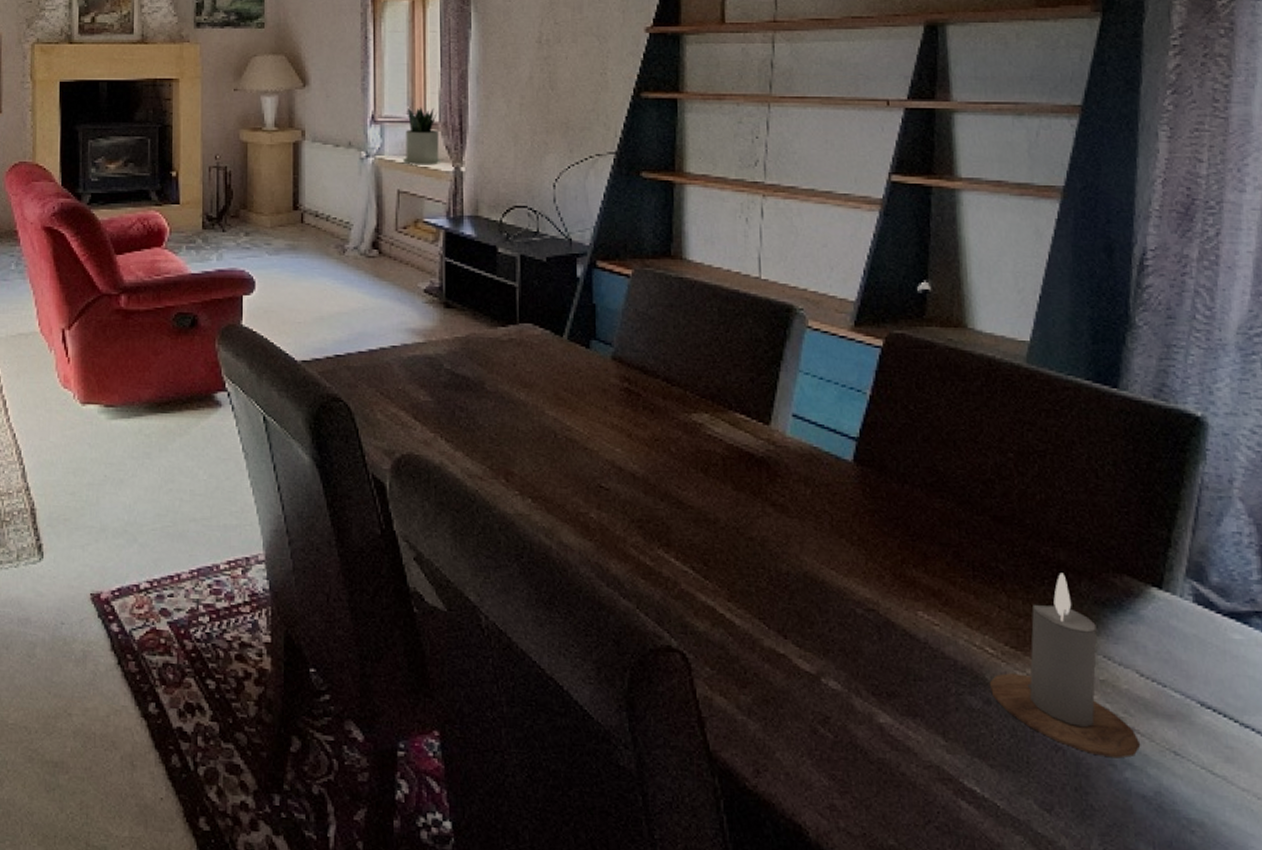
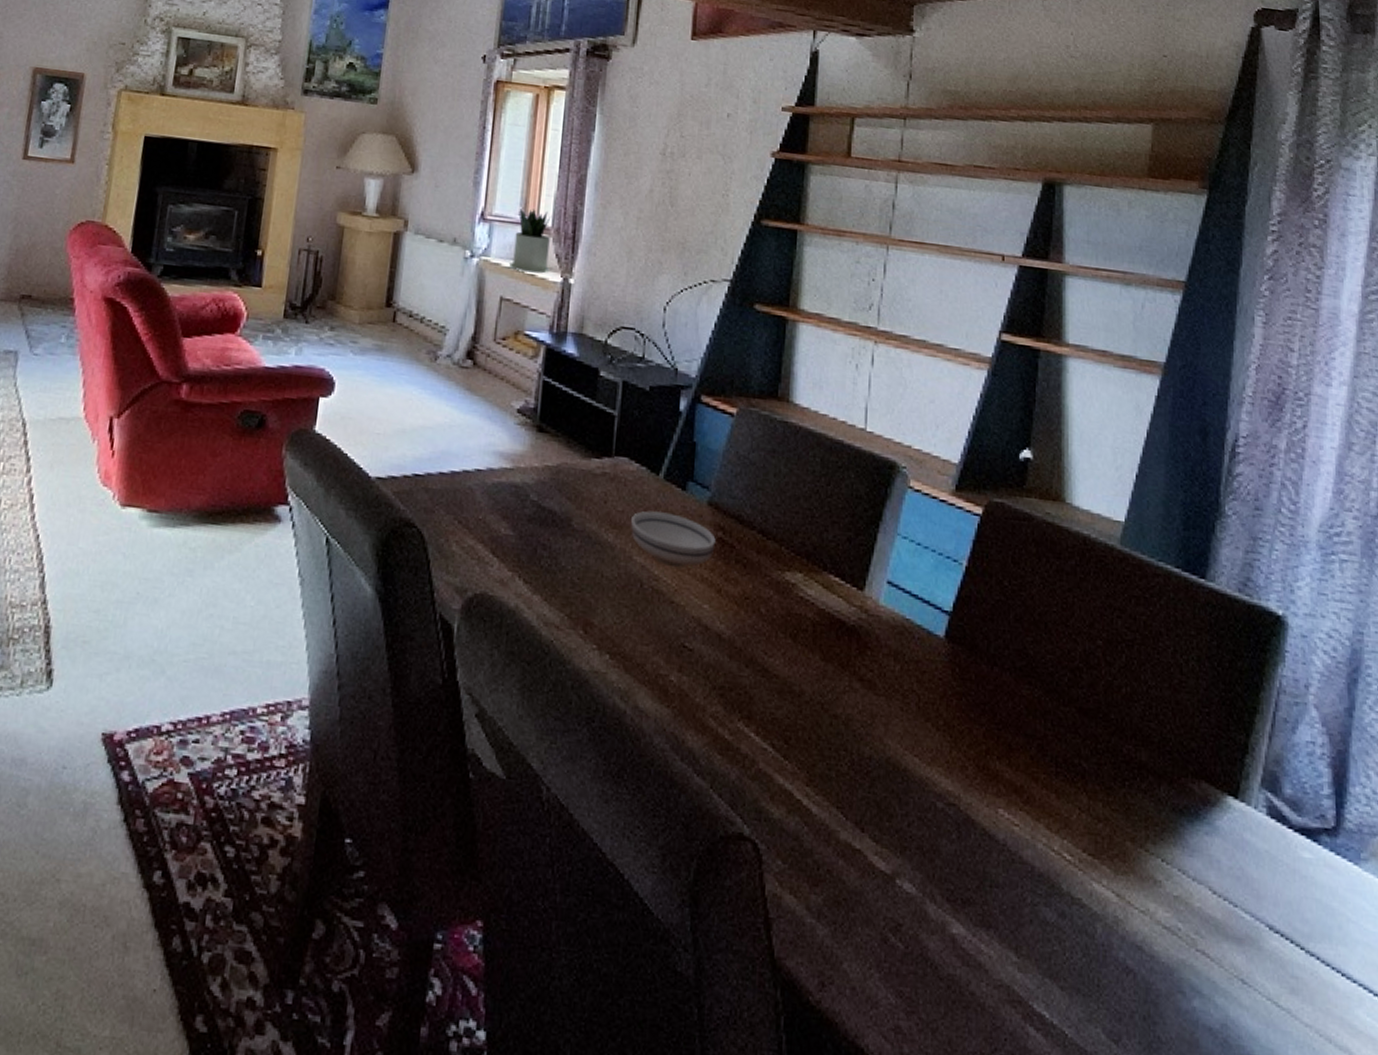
bowl: none [539,368,623,417] -> present [630,510,716,567]
candle: present [989,573,1141,759] -> none [1065,775,1210,985]

